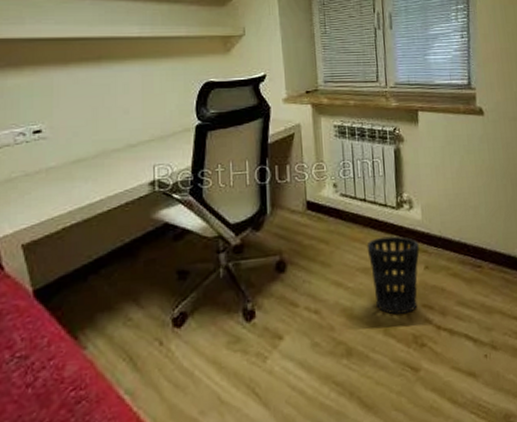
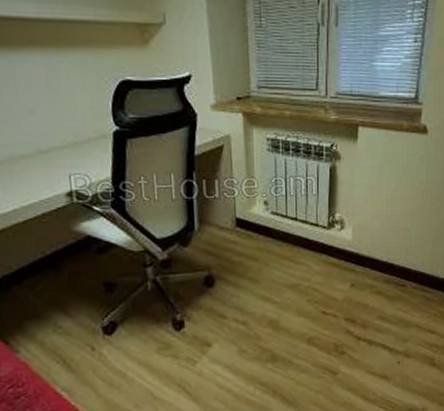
wastebasket: present [367,236,420,315] -> none [295,255,347,327]

